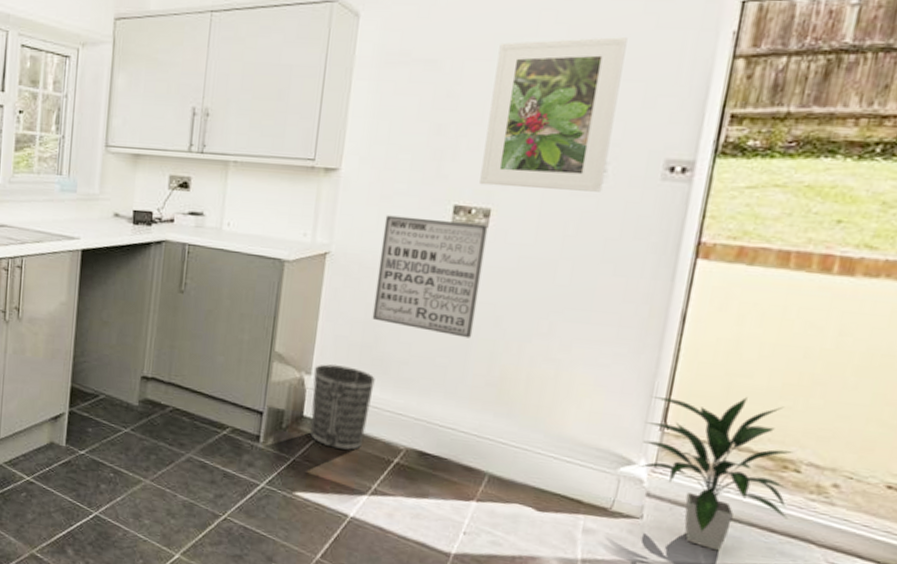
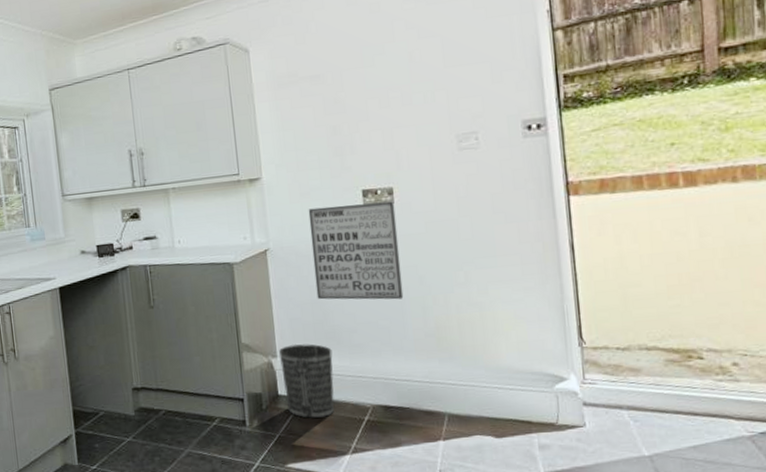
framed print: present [479,37,628,192] -> none [367,30,478,169]
indoor plant: present [638,396,794,551] -> none [566,302,705,442]

